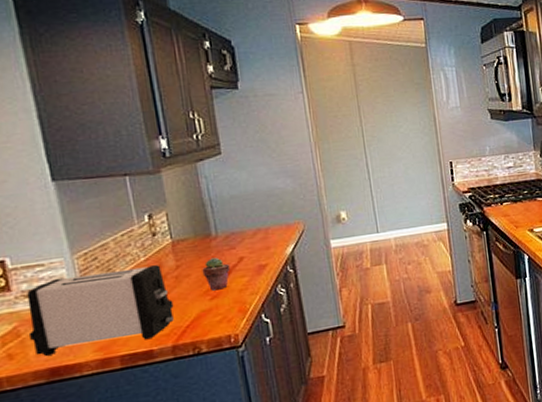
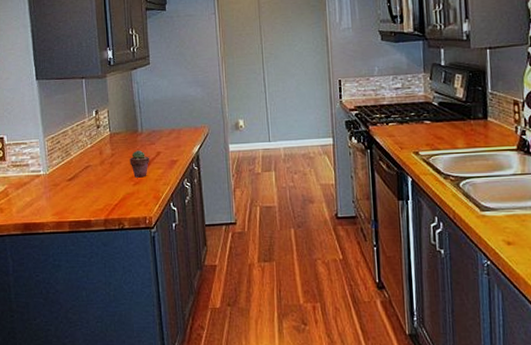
toaster: present [27,264,174,356] -> none [13,151,108,213]

